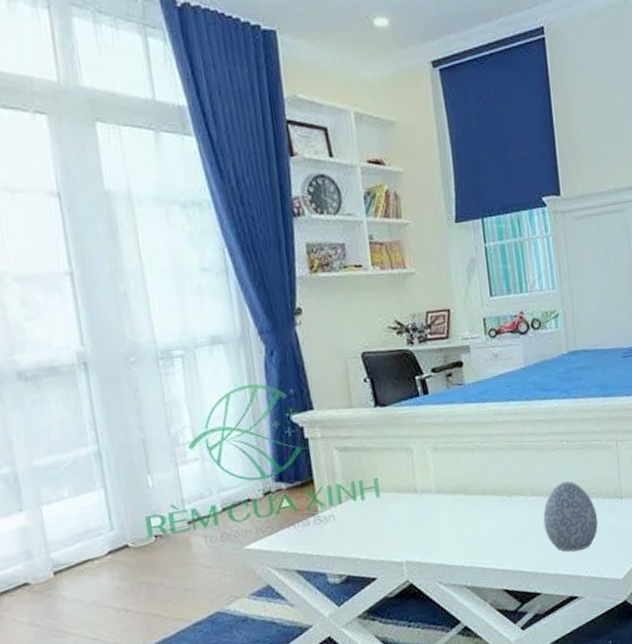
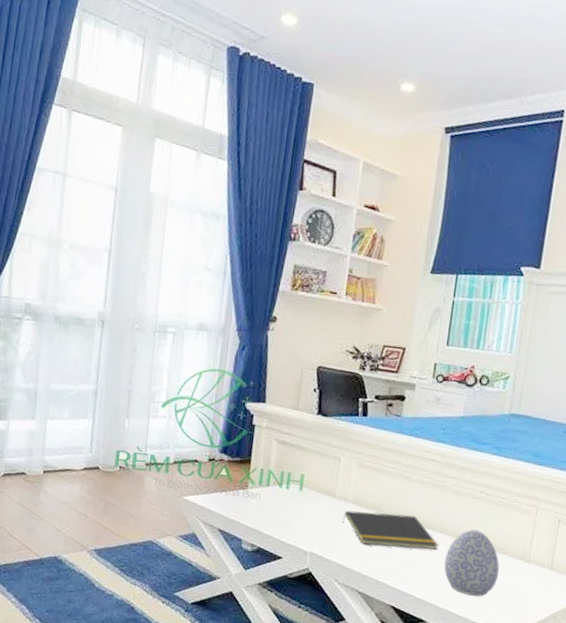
notepad: none [430,487,535,534] -> present [341,510,439,550]

